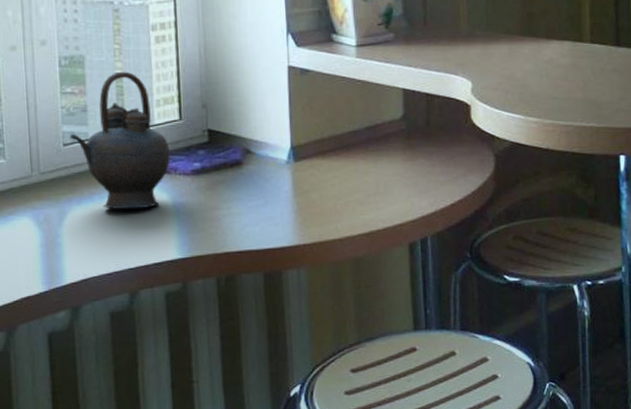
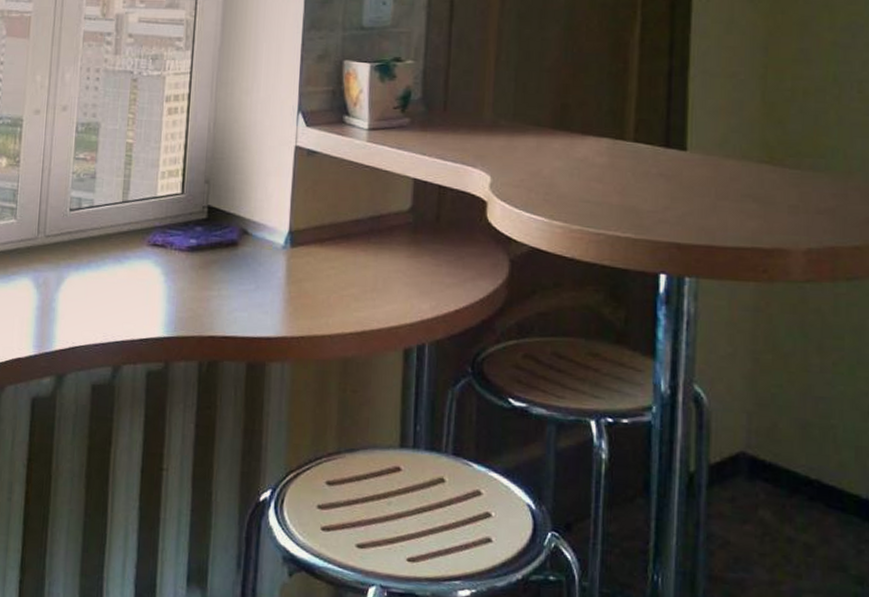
teapot: present [69,71,170,210] -> none [76,141,169,282]

